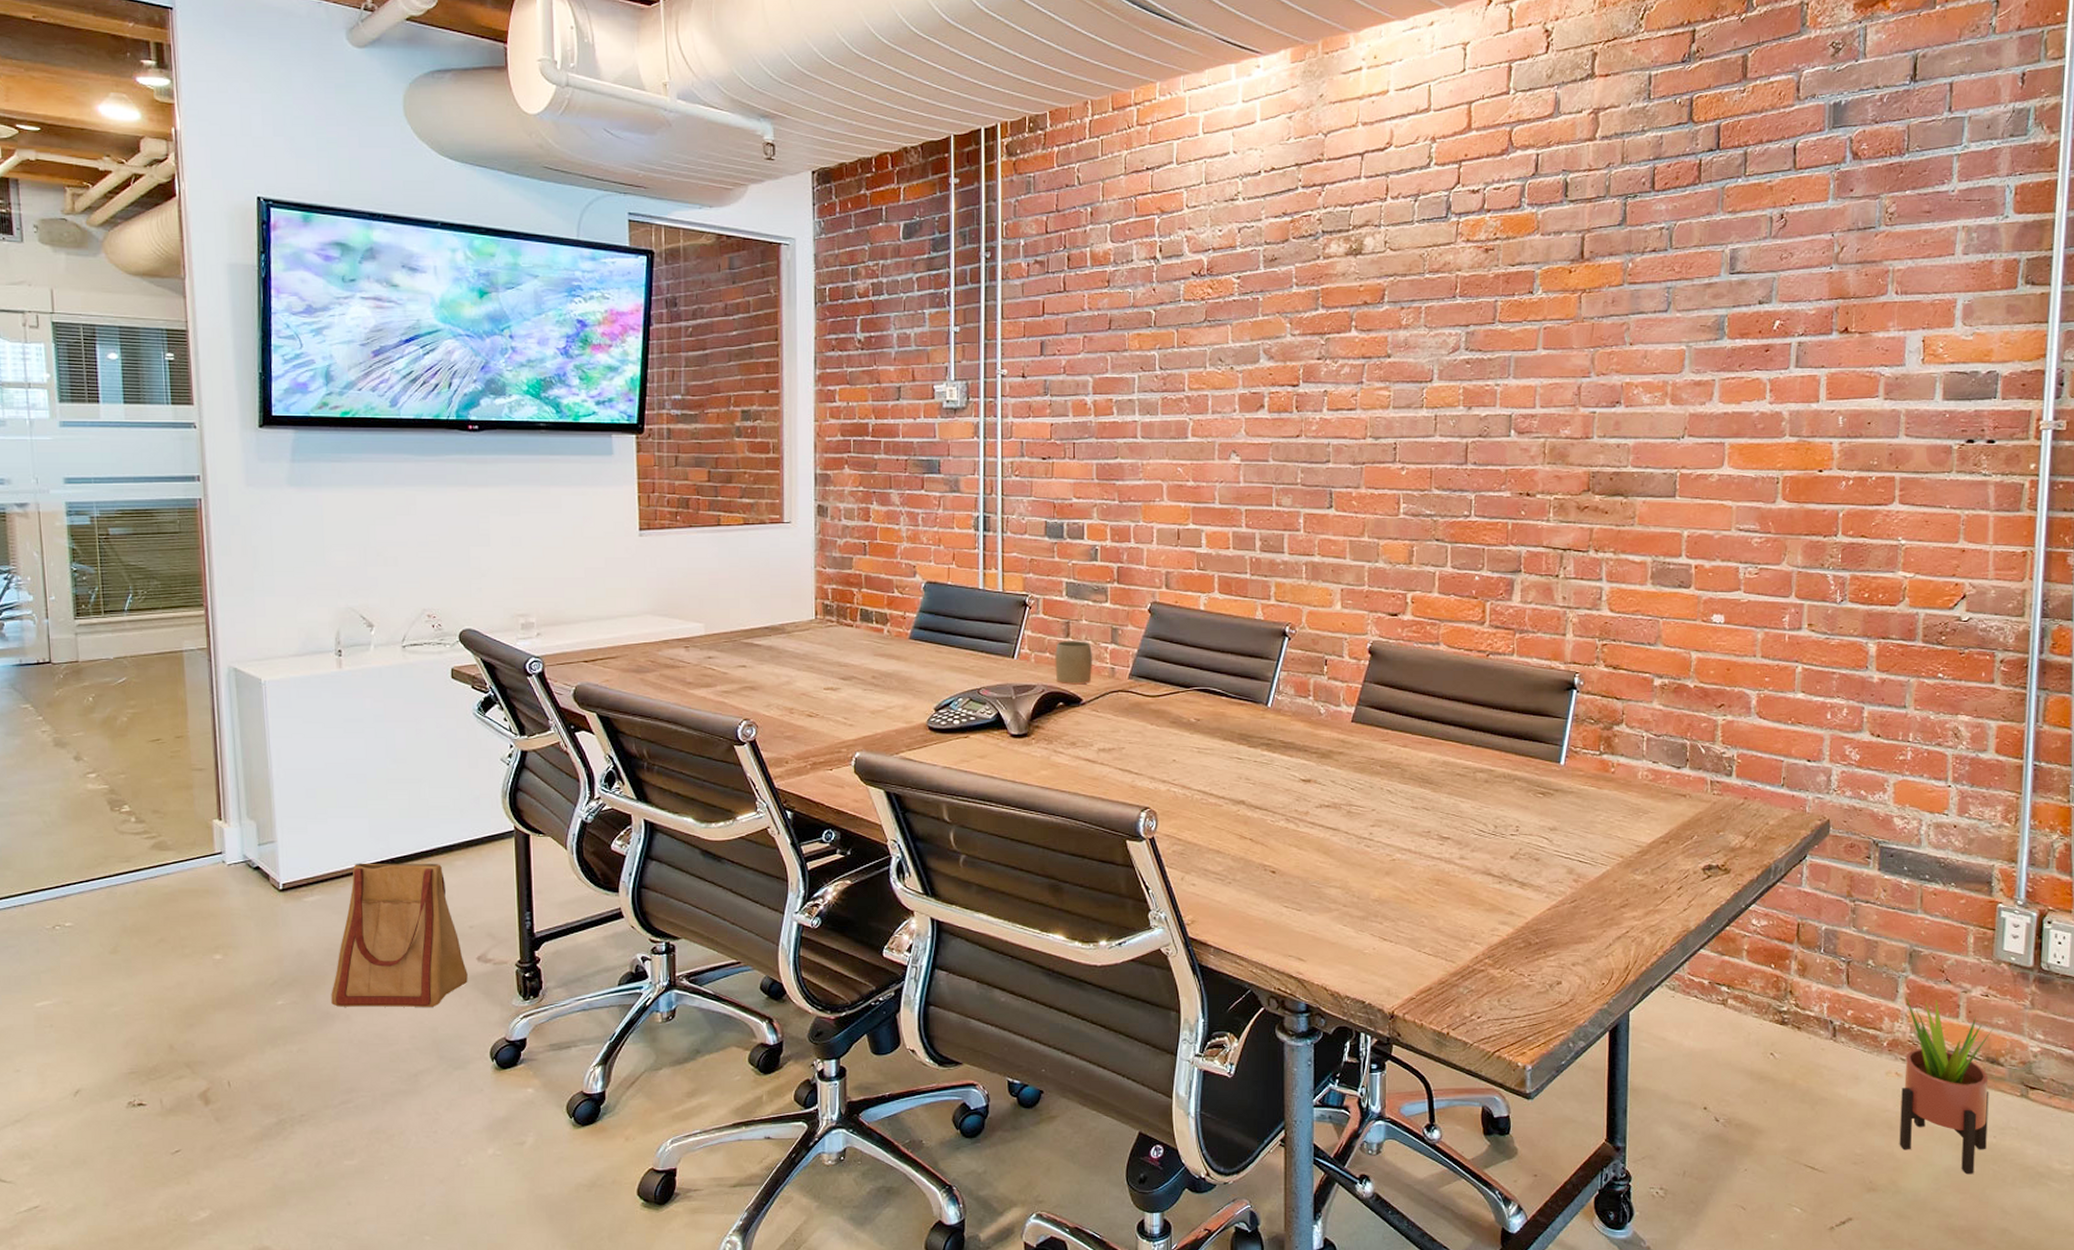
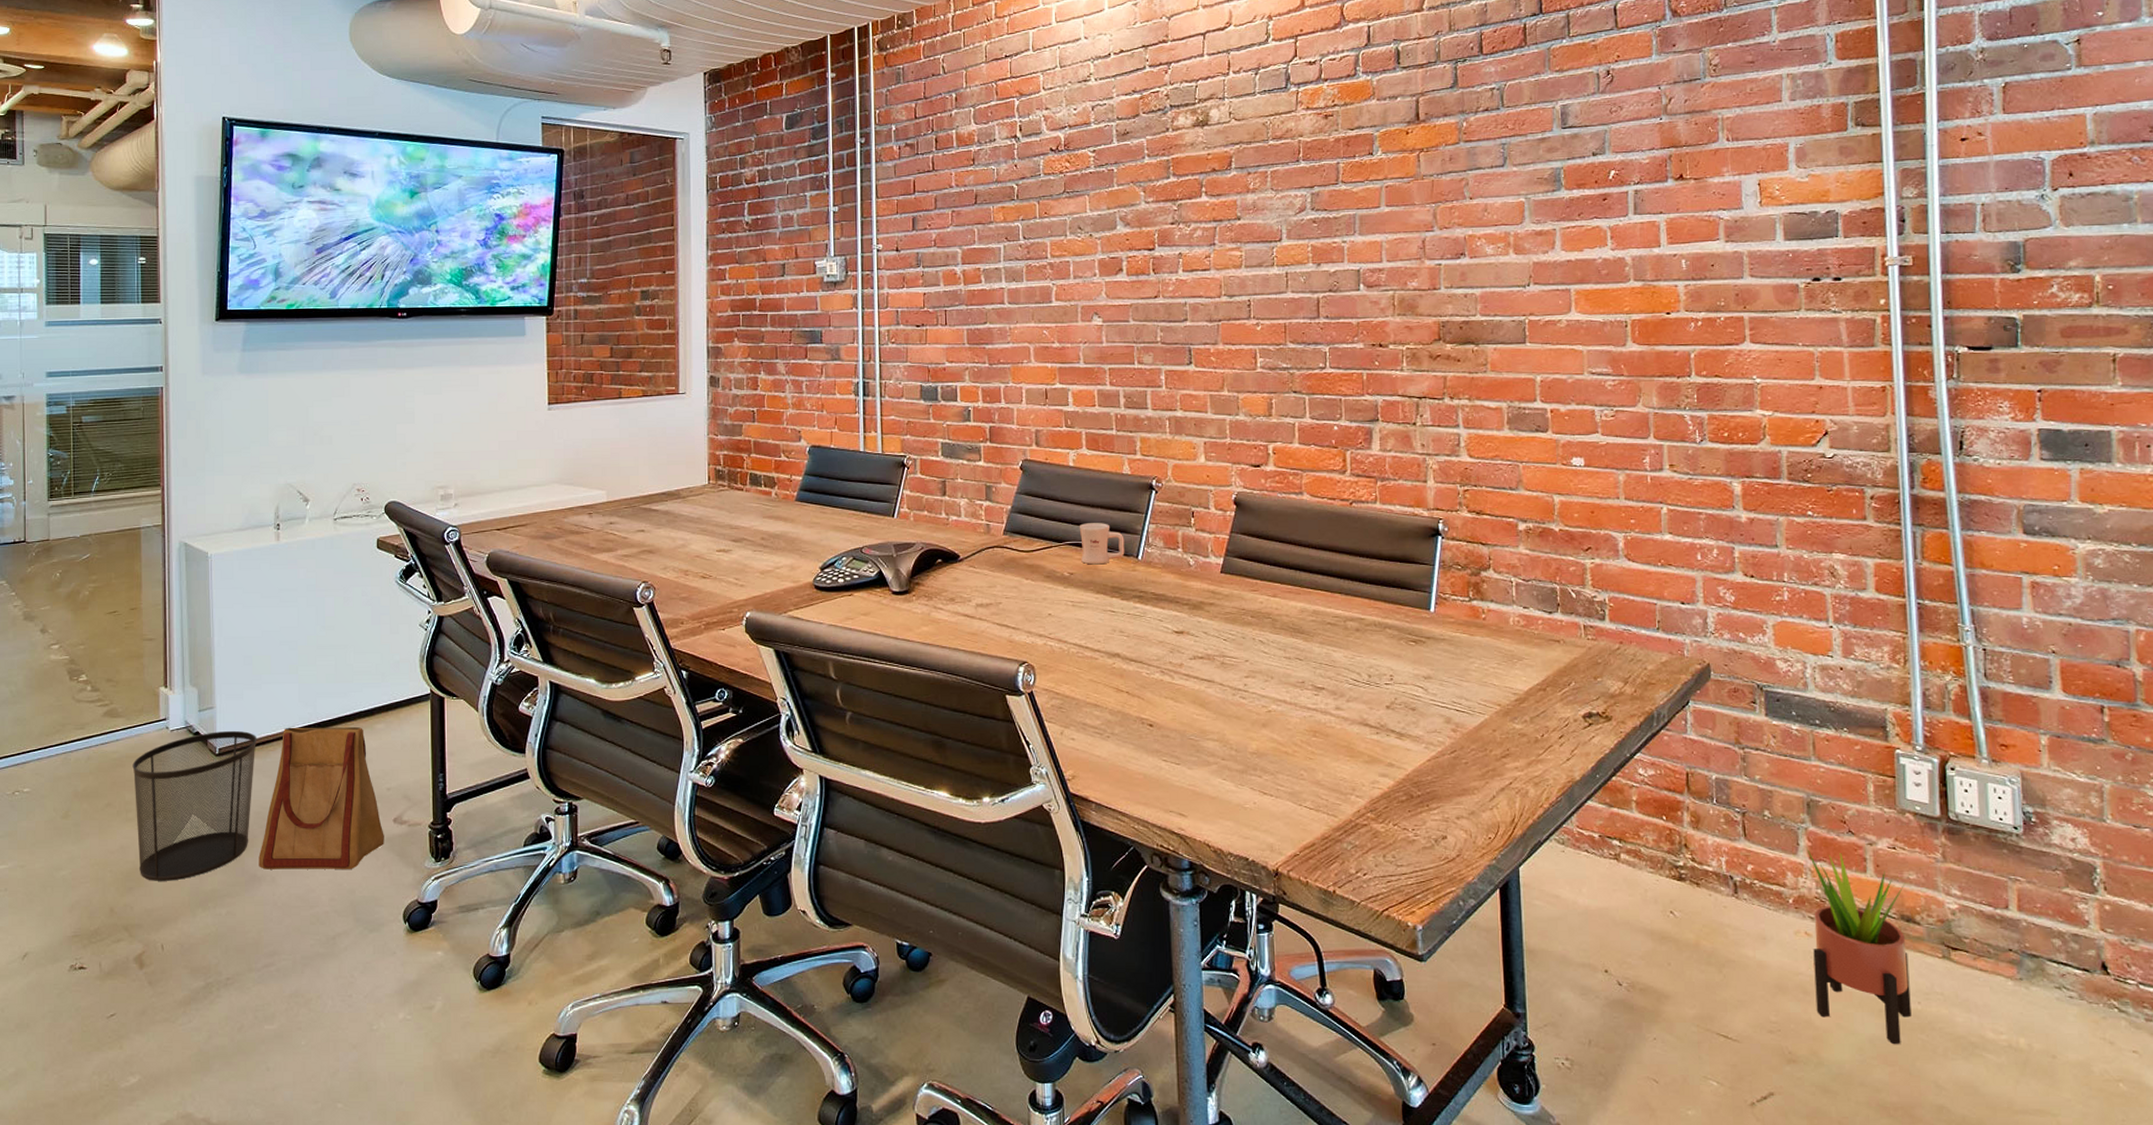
waste bin: none [186,865,325,1018] -> present [132,730,258,881]
mug: present [1055,641,1093,685] -> none [933,499,969,542]
mug: none [1208,669,1254,711] -> present [1079,523,1125,565]

